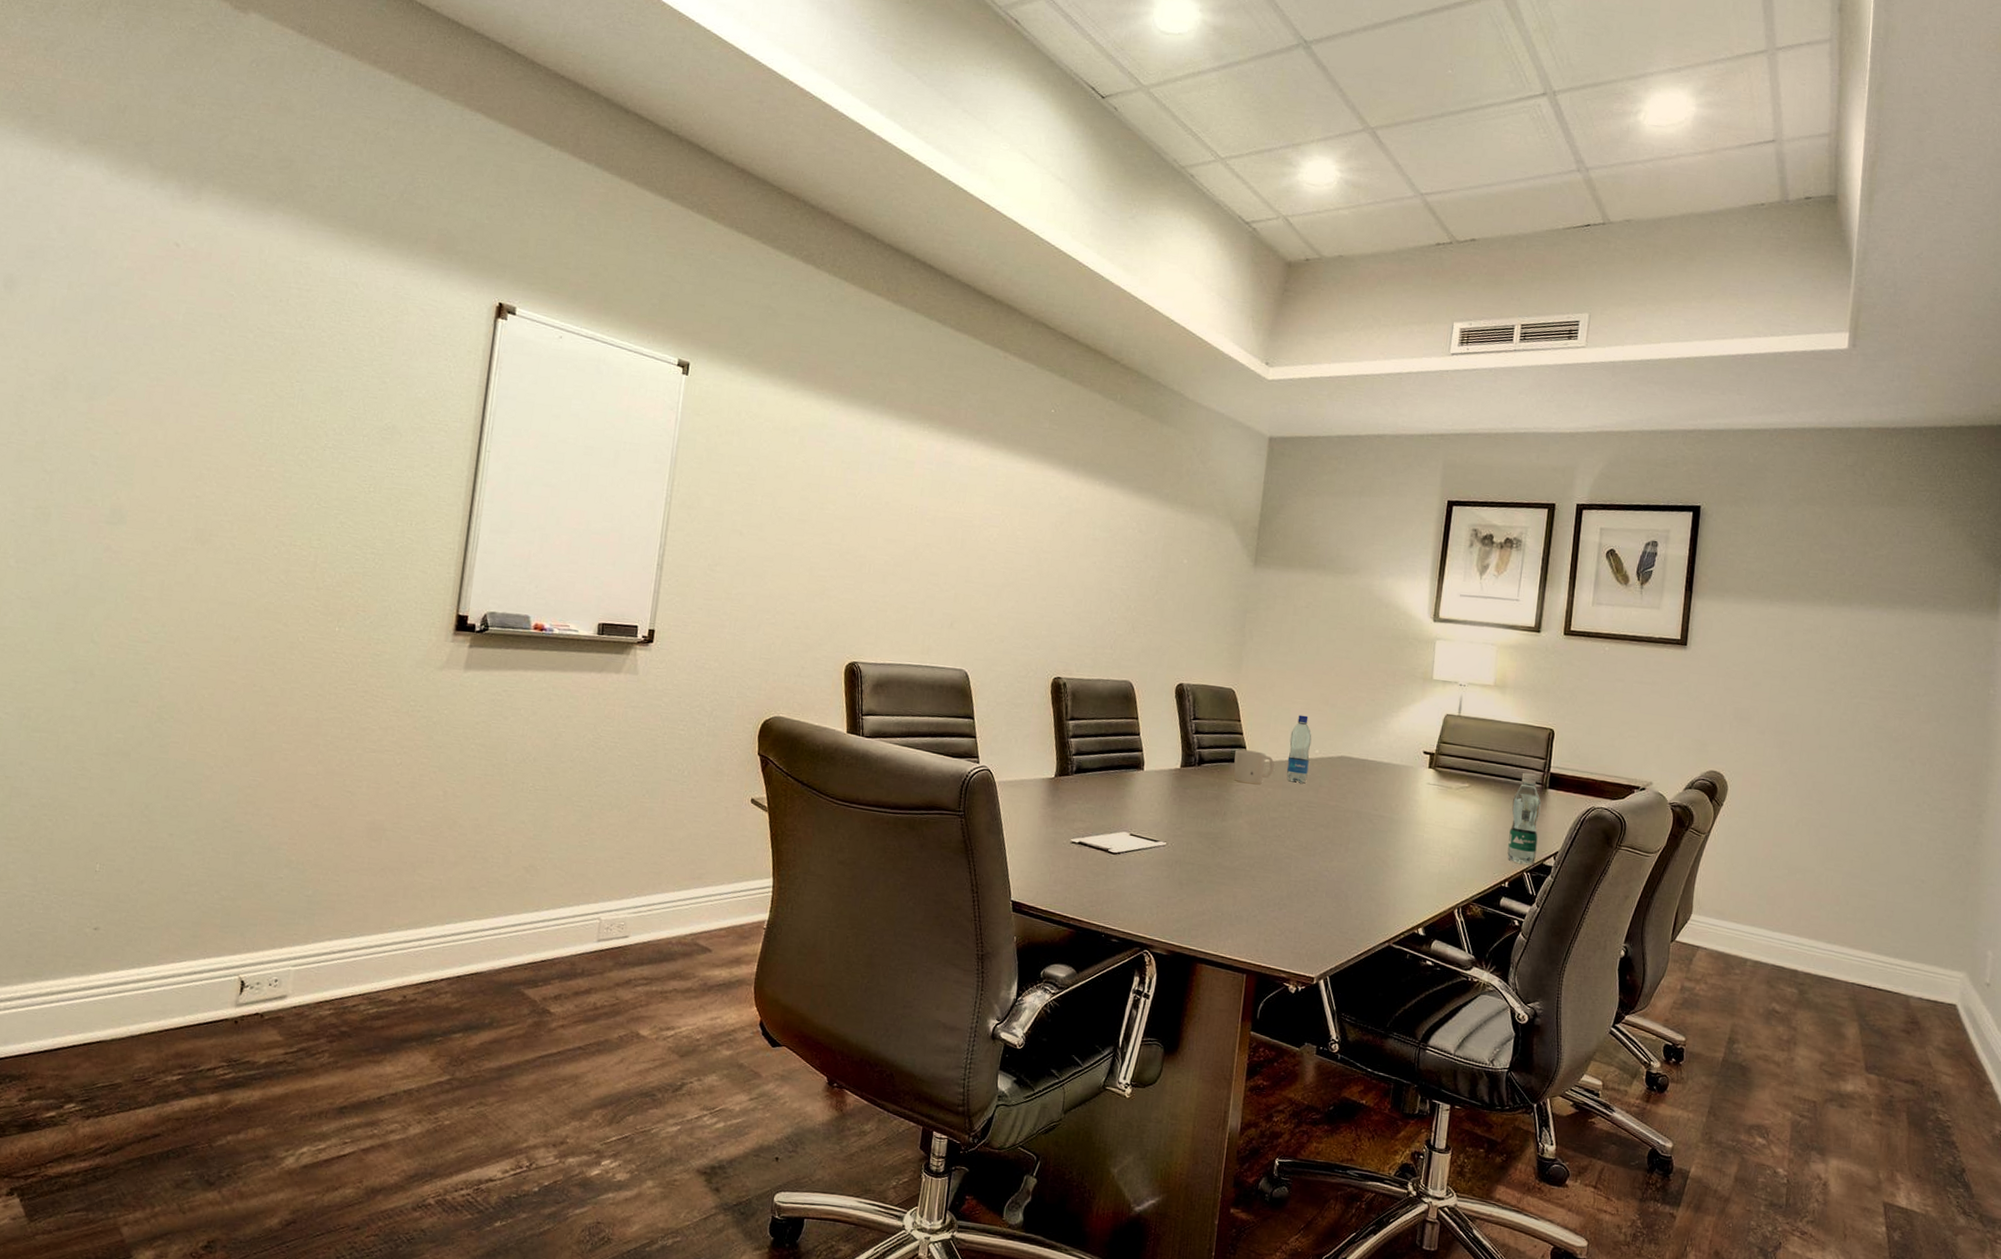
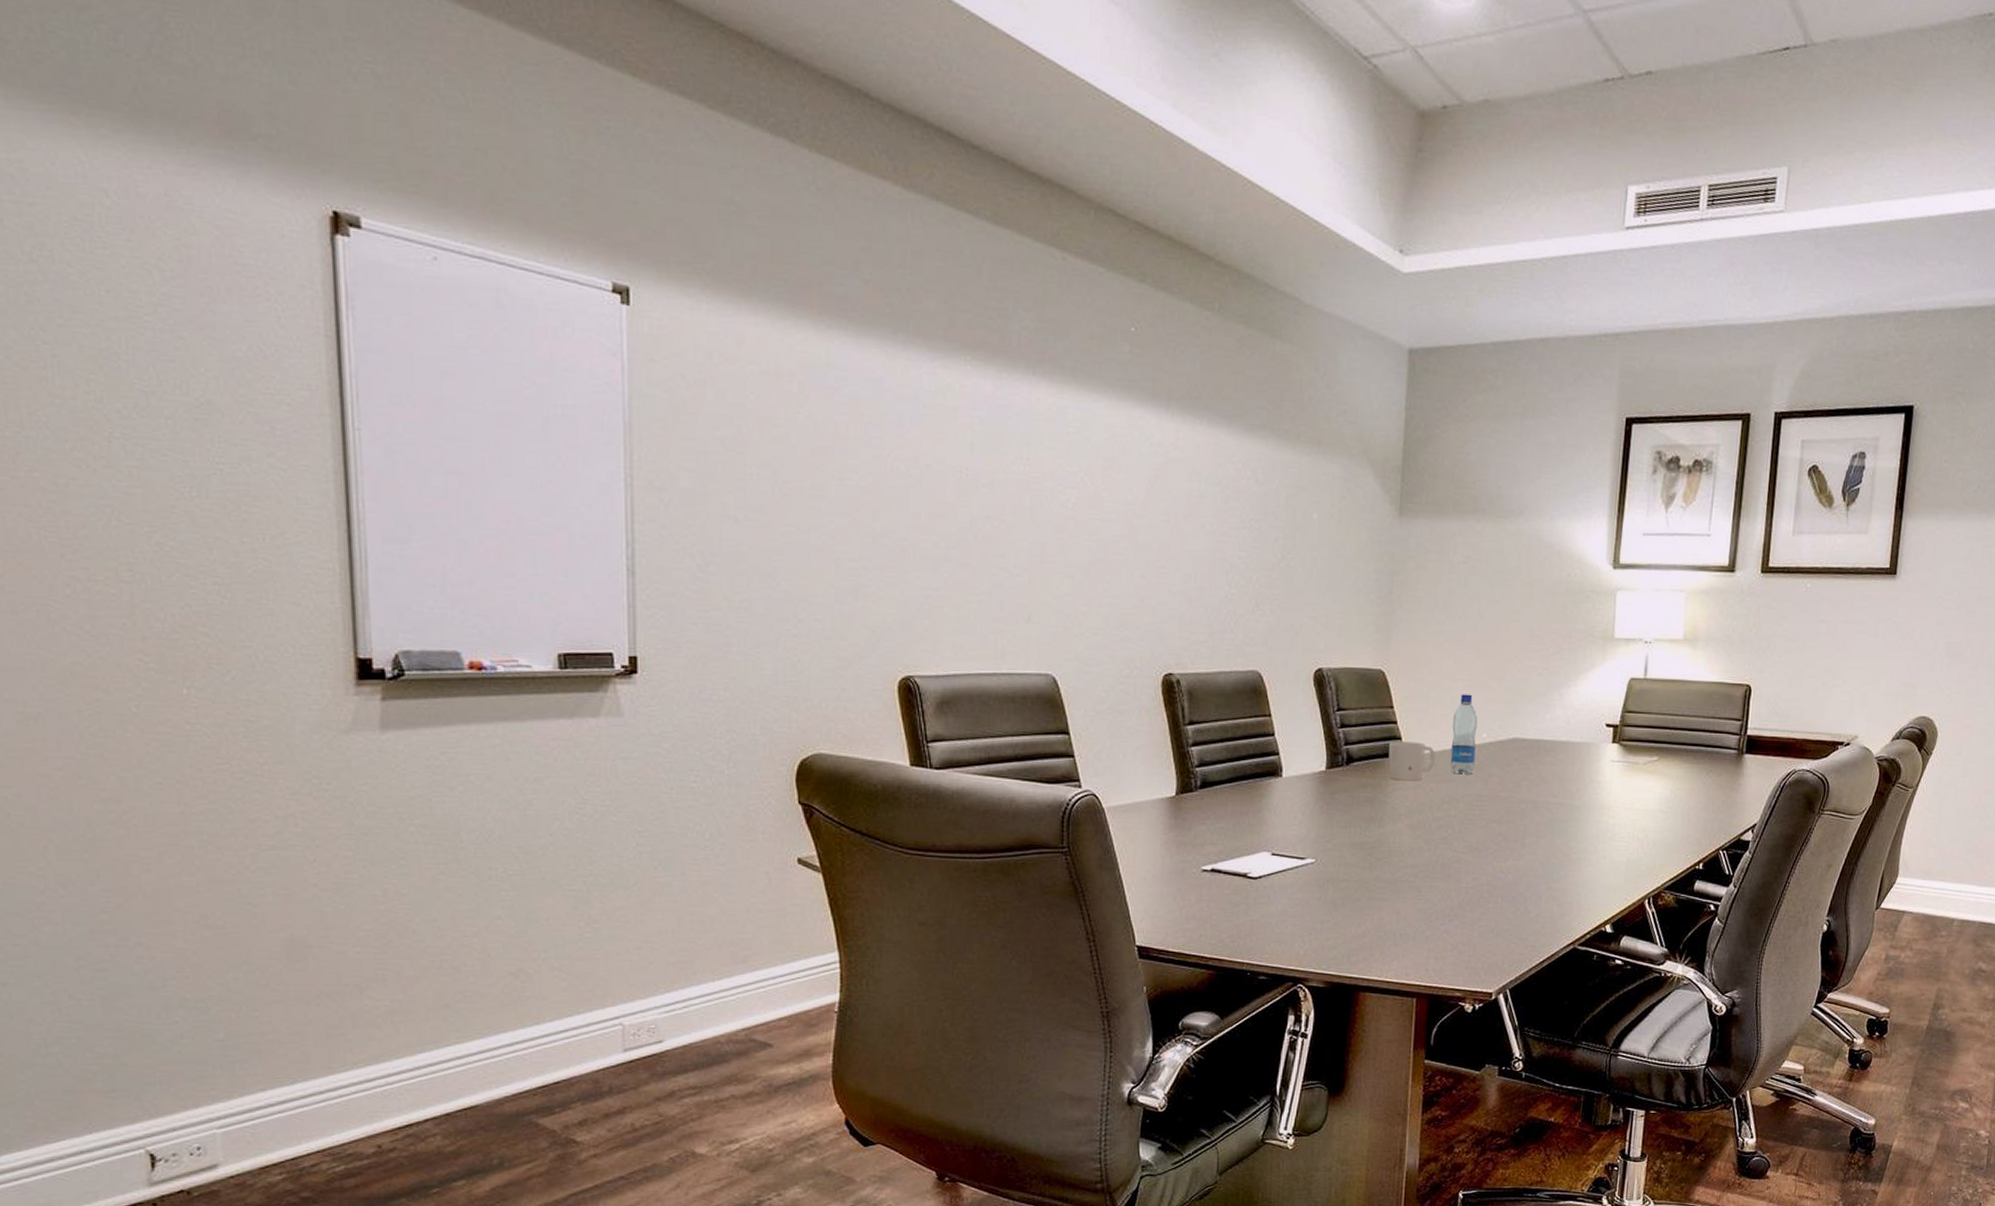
bottle: present [1507,772,1542,866] -> none [1701,737,1738,843]

